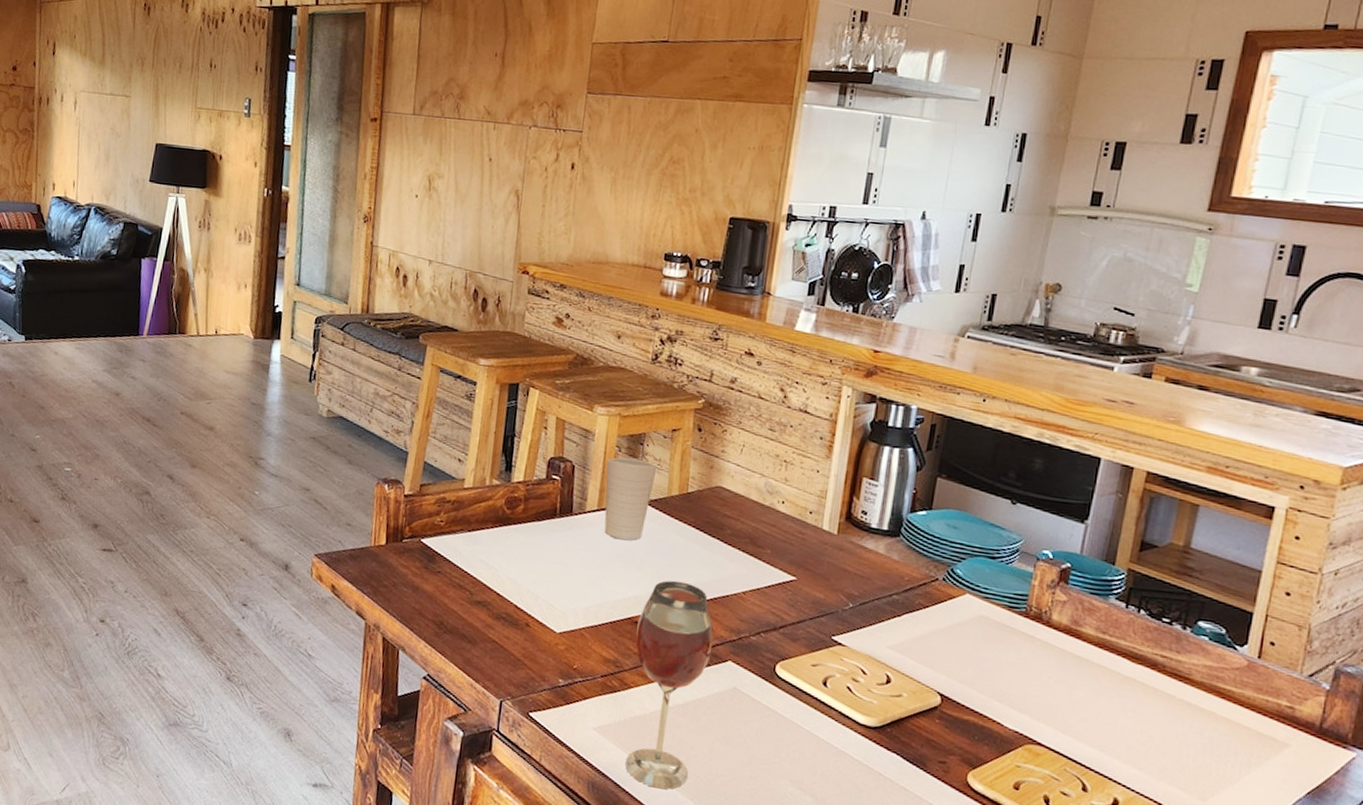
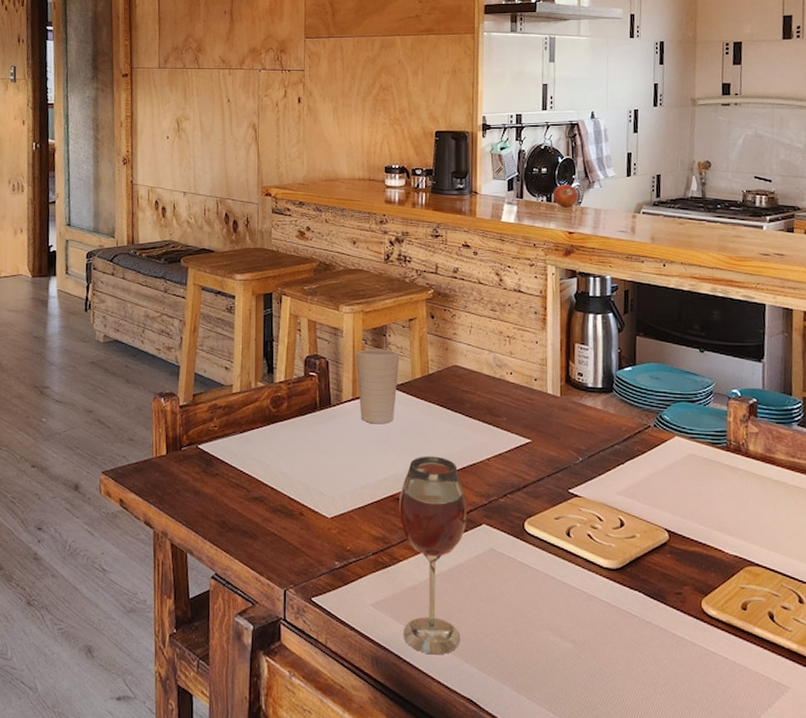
fruit: none [860,293,892,323] -> present [552,183,578,208]

